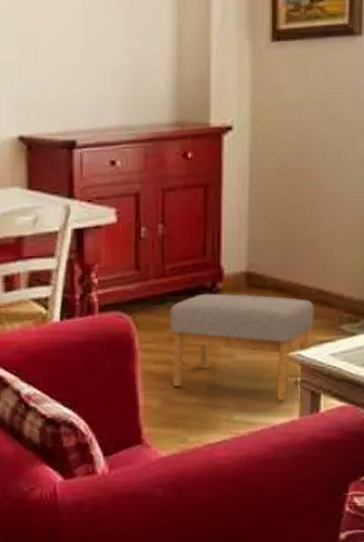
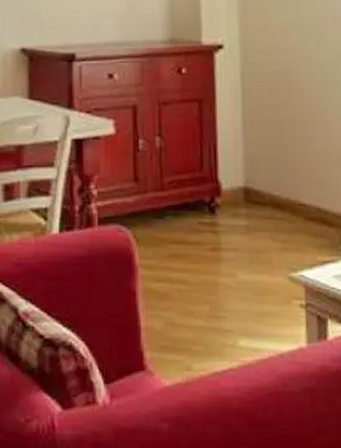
footstool: present [170,293,315,400] -> none [169,208,315,324]

